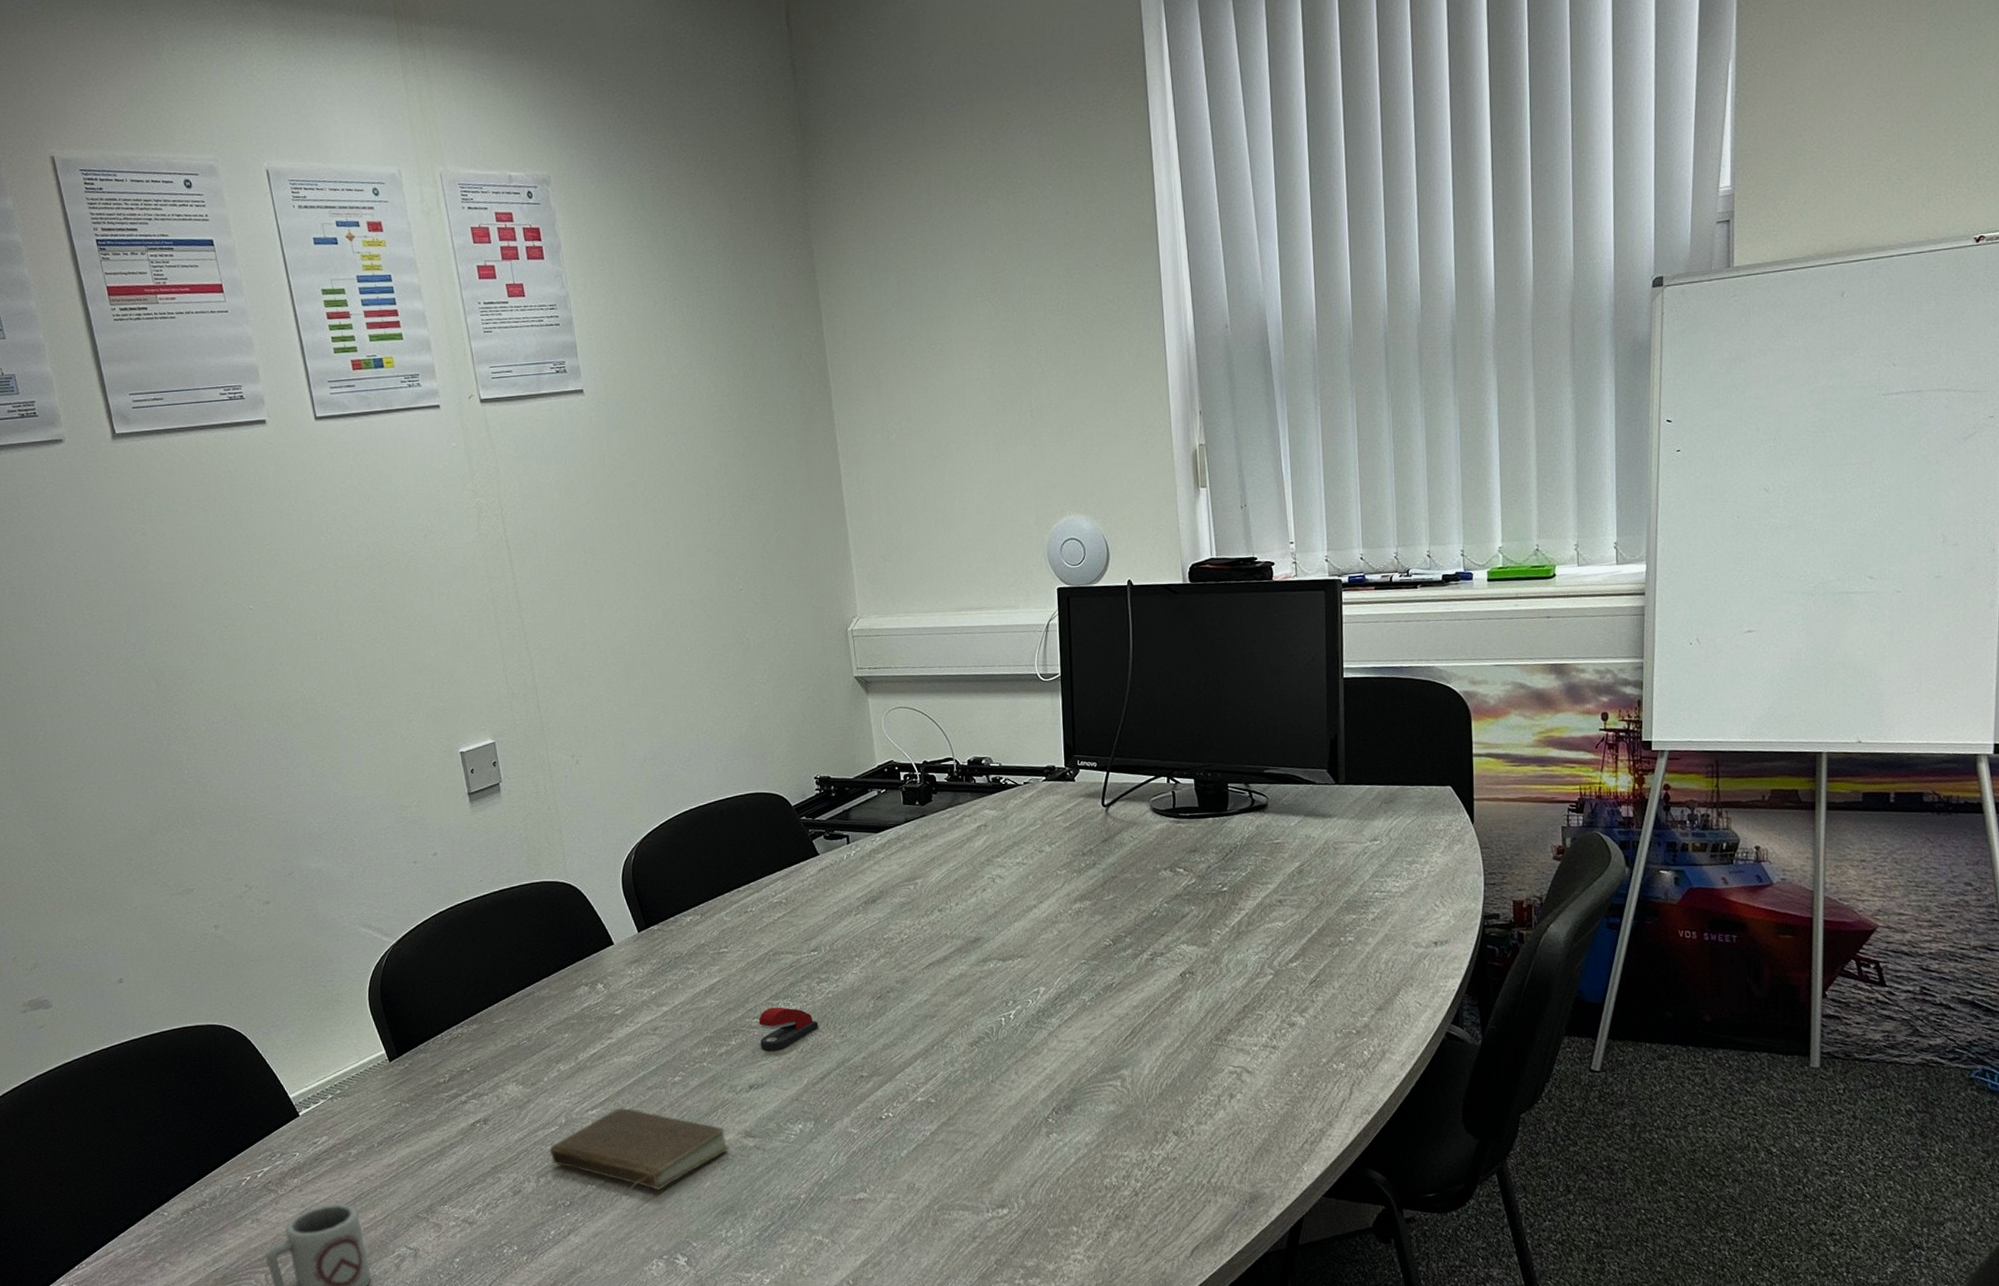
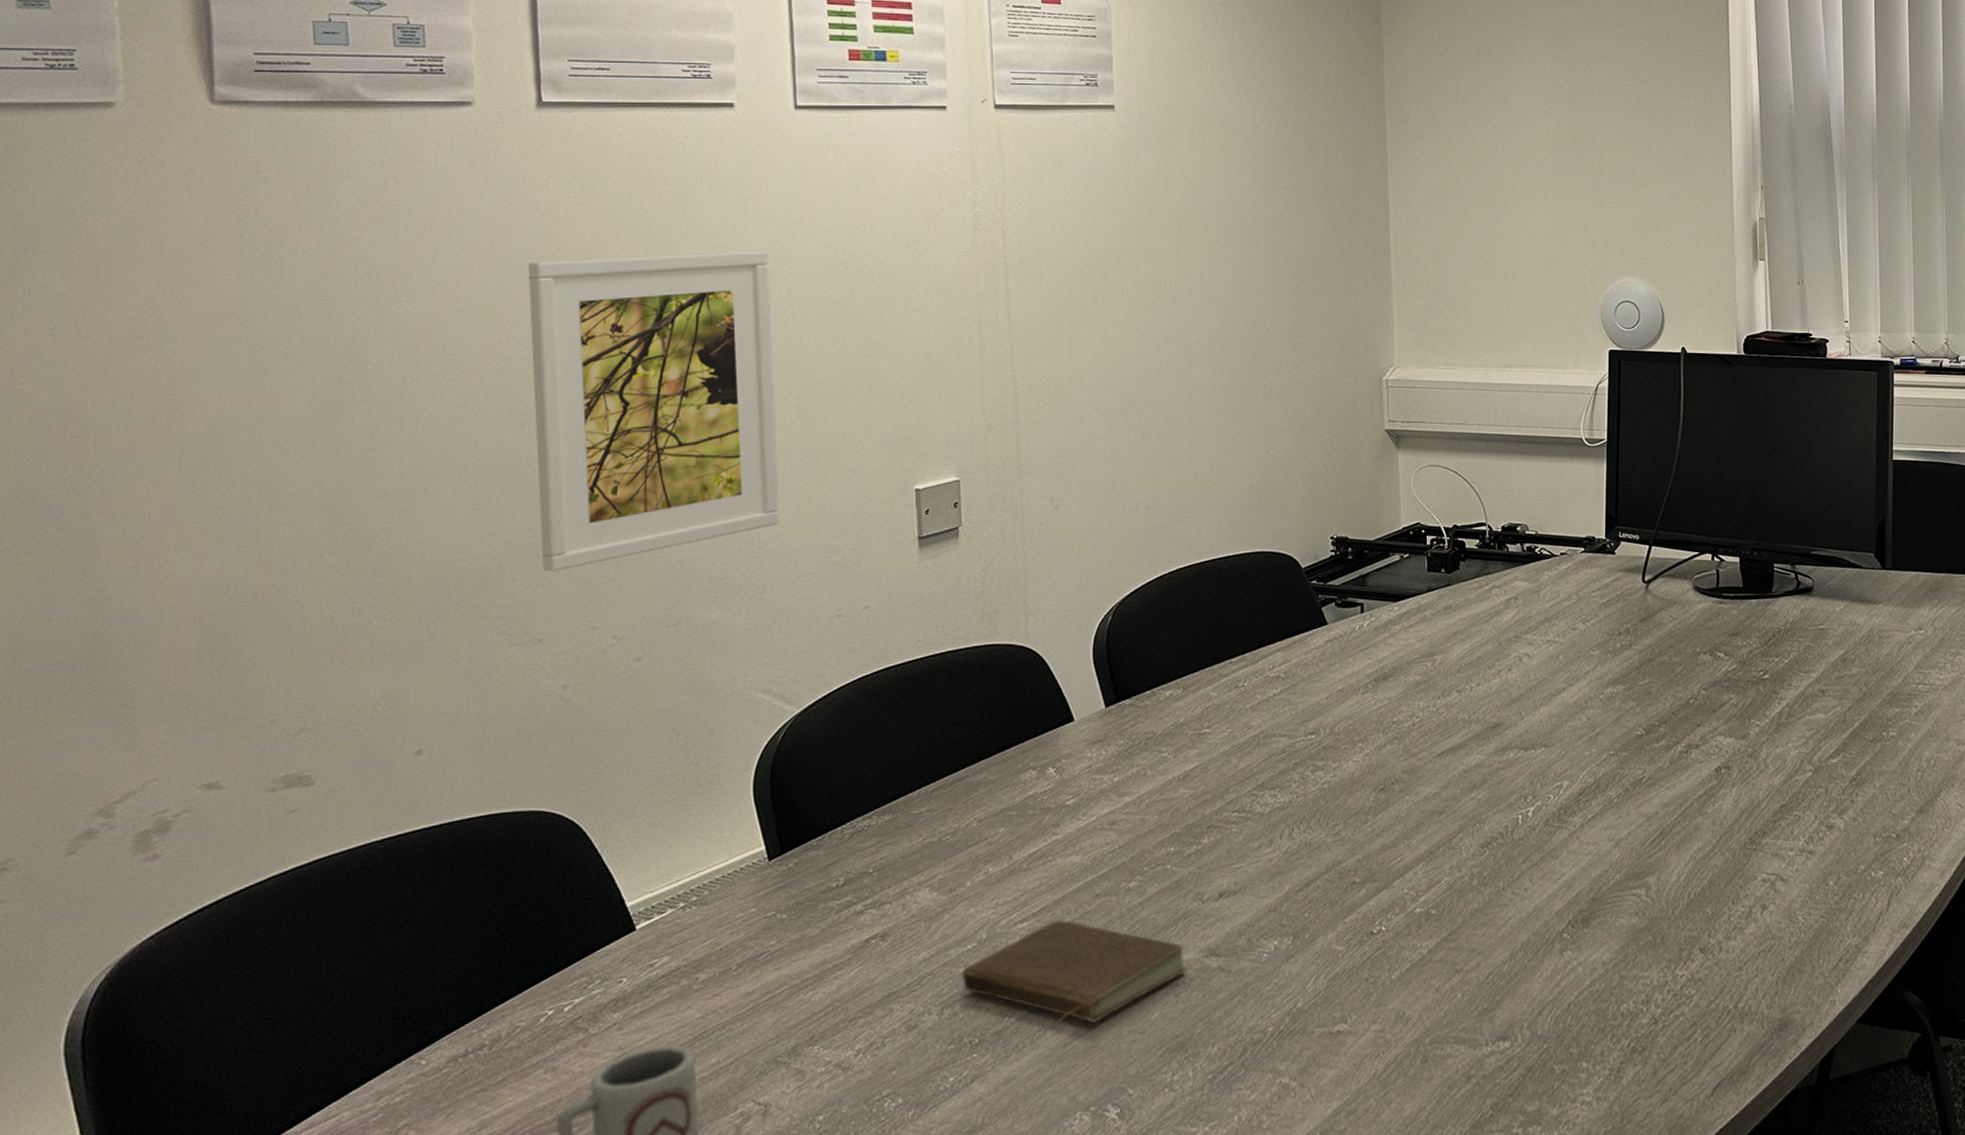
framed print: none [129,551,357,835] -> present [528,251,780,572]
stapler: present [758,1007,818,1052] -> none [1238,799,1308,852]

